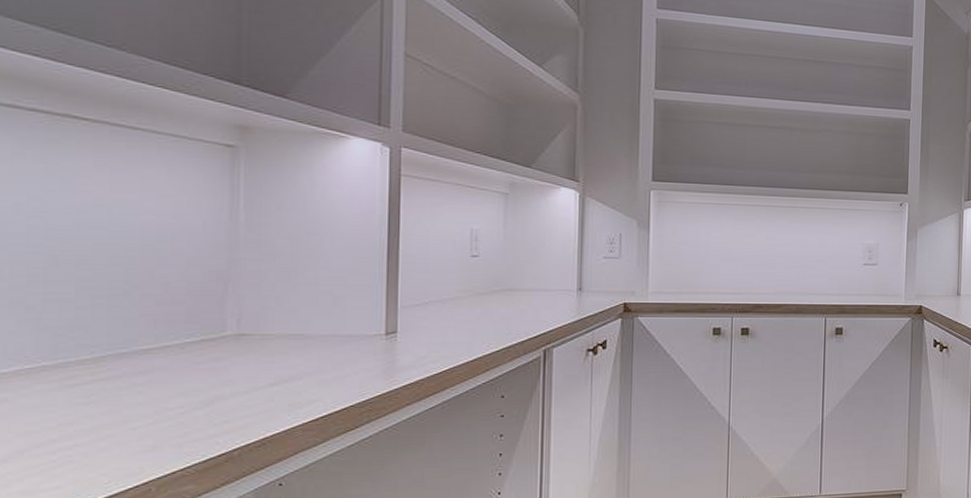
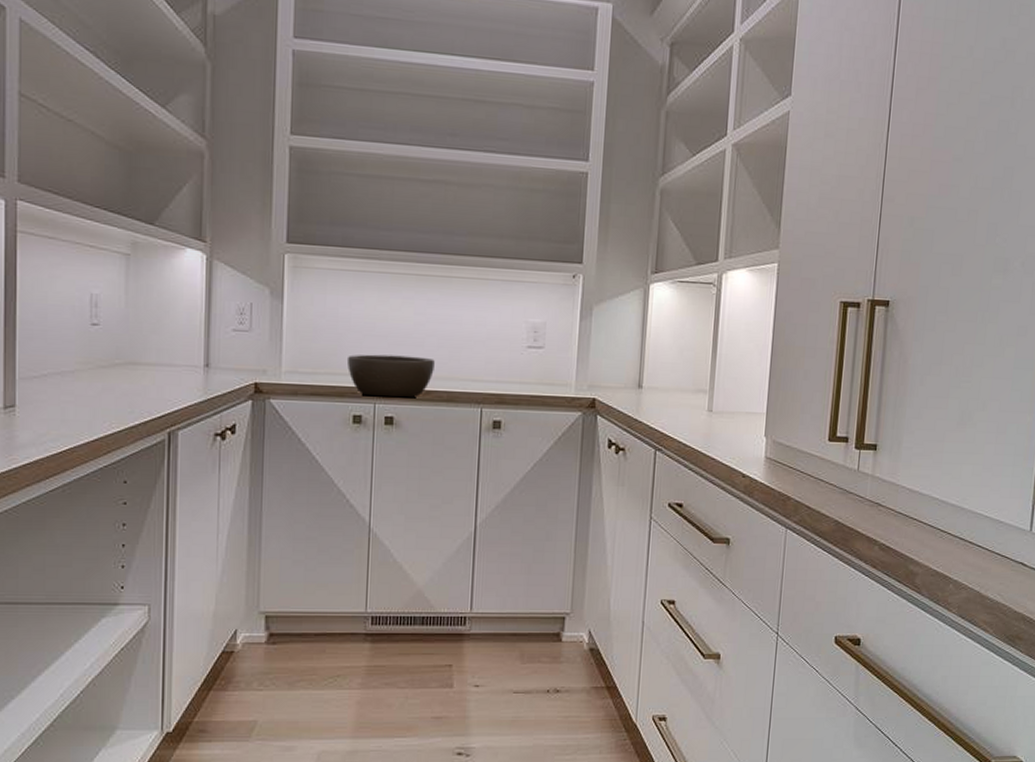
bowl: none [706,275,784,311] -> present [346,354,435,398]

